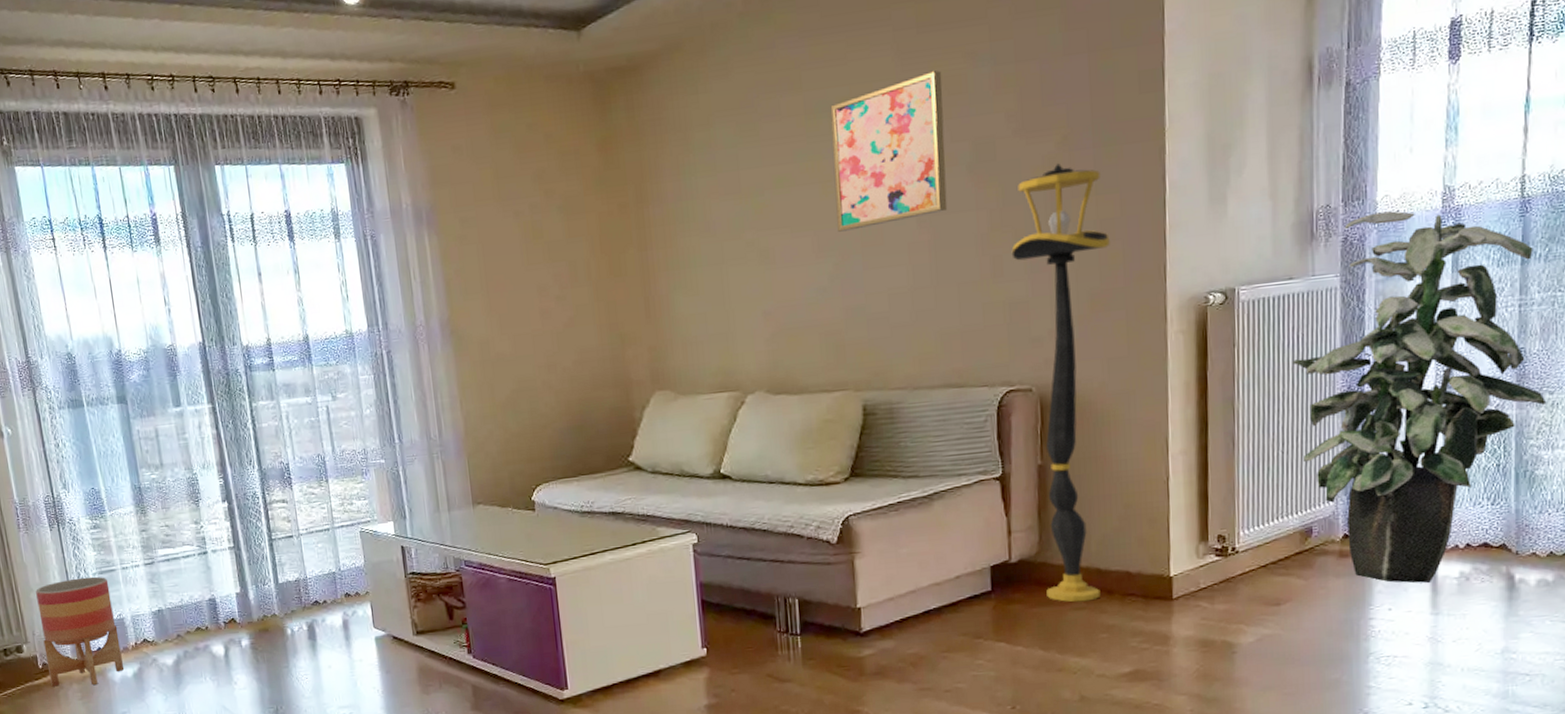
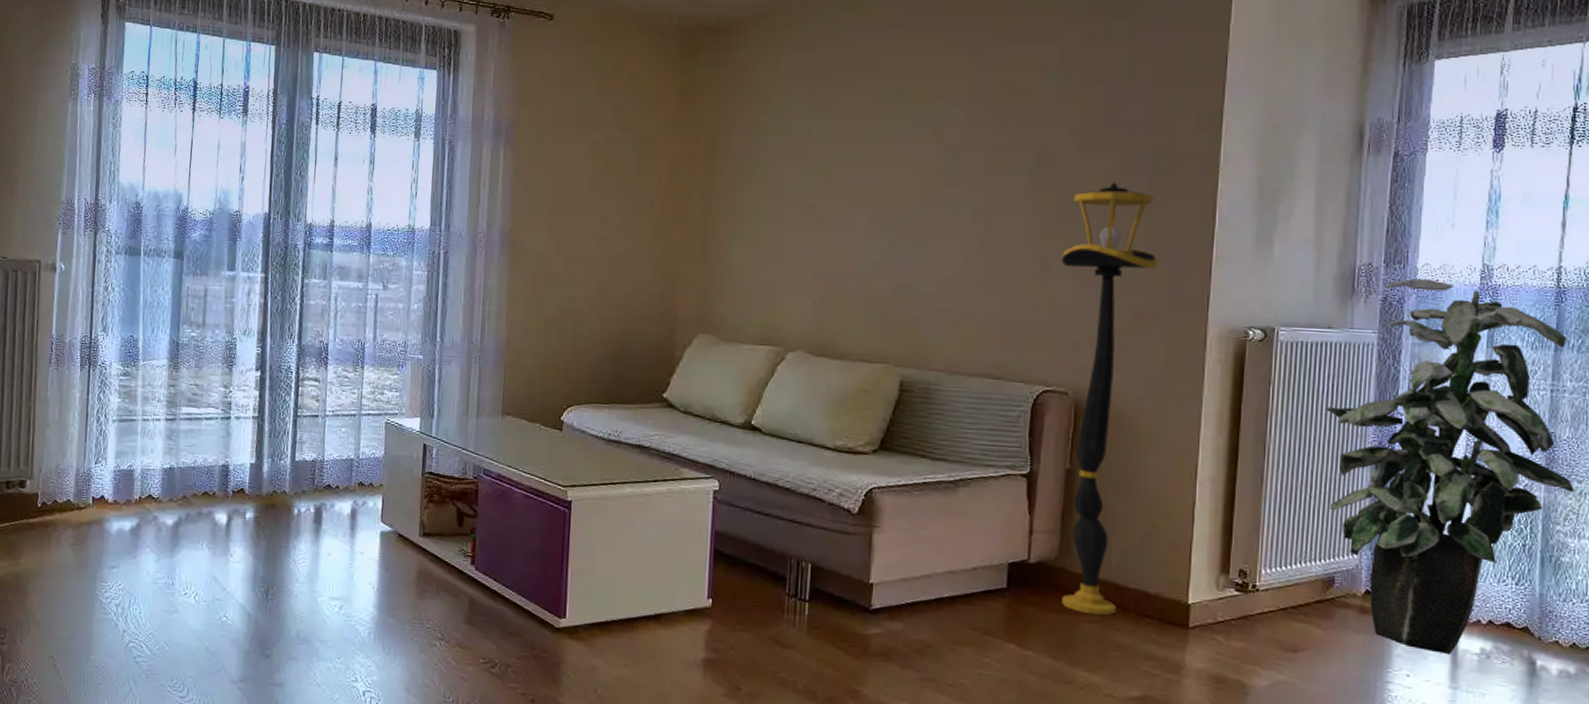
planter: present [36,576,125,687] -> none [46,421,127,534]
wall art: present [830,70,948,232] -> none [897,78,1013,212]

